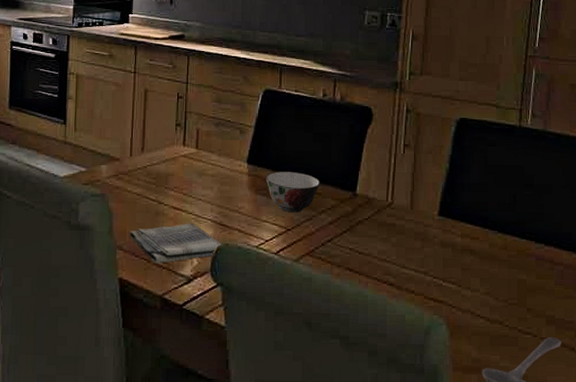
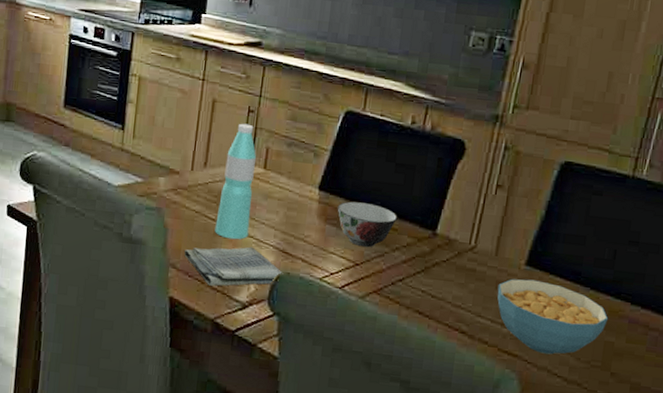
water bottle: none [156,109,189,217] -> present [214,123,257,240]
cereal bowl: none [417,228,518,297] -> present [497,278,609,355]

